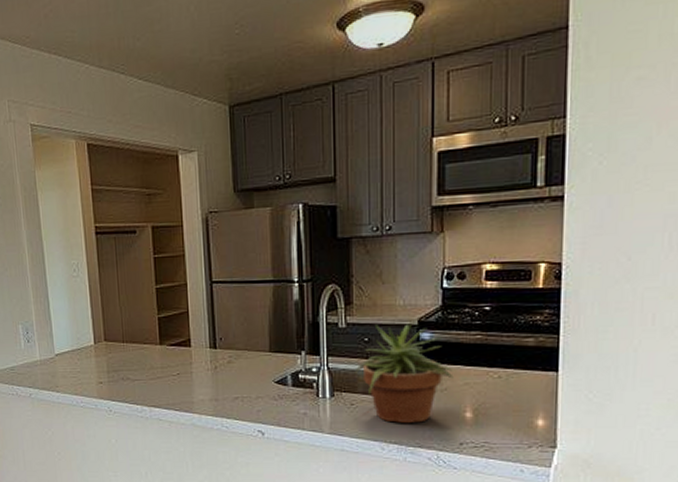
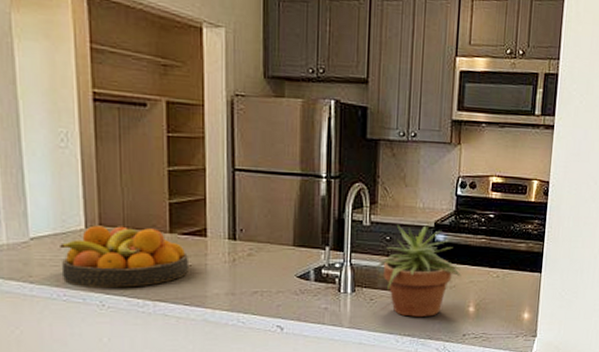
fruit bowl: none [76,341,177,395] -> present [60,225,188,287]

